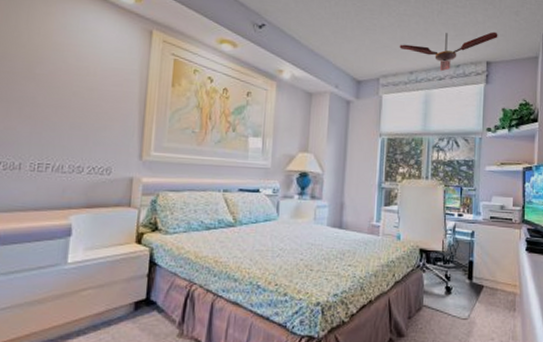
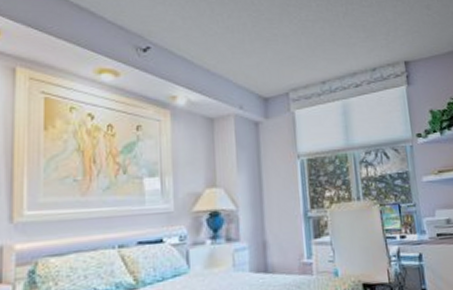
ceiling fan: present [399,31,498,72] -> none [306,29,412,78]

